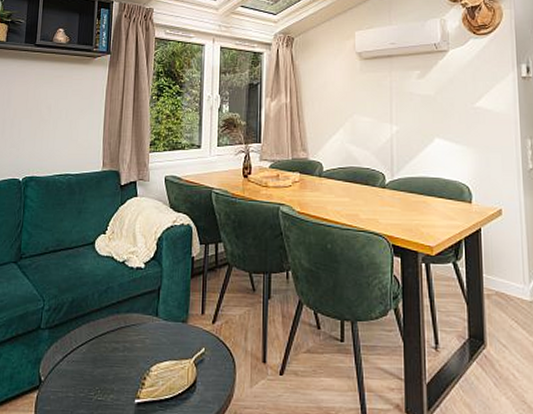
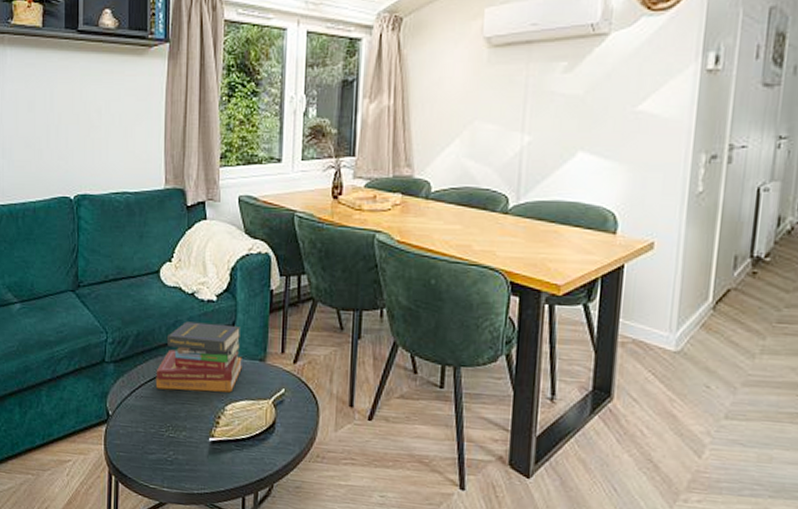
books: none [86,288,167,354] -> present [155,321,242,393]

